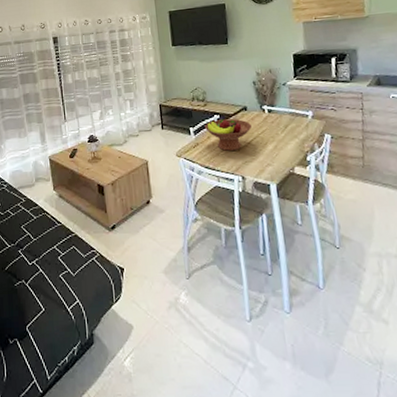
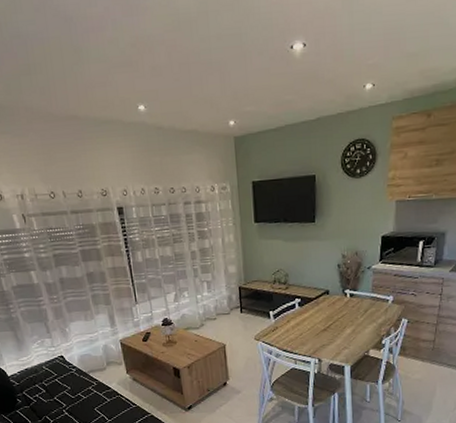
fruit bowl: present [205,118,252,151] -> none [285,302,332,335]

